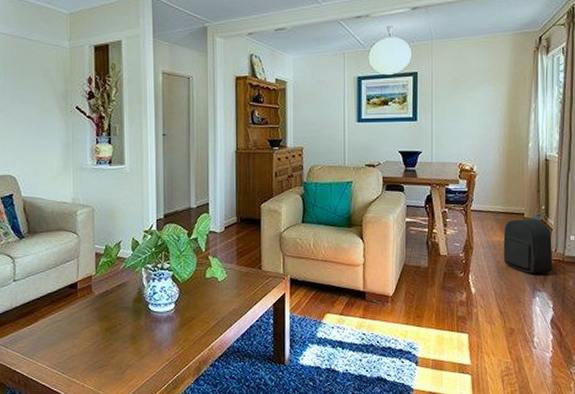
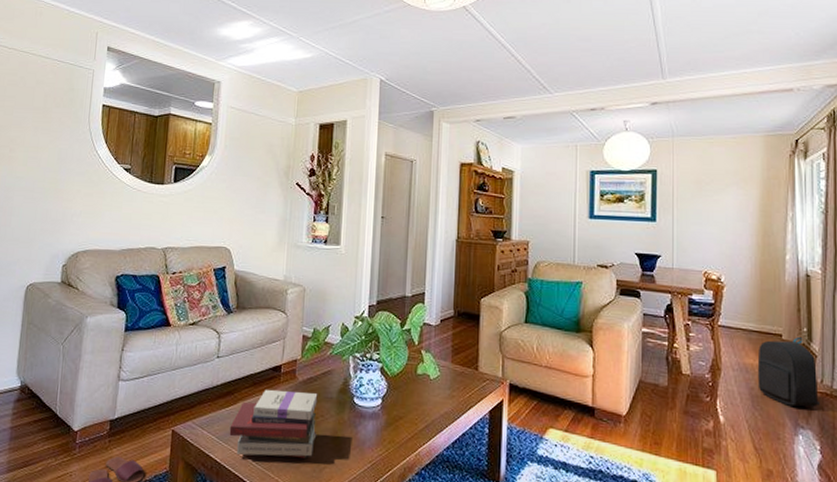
books: none [33,305,117,367] -> present [229,390,318,460]

